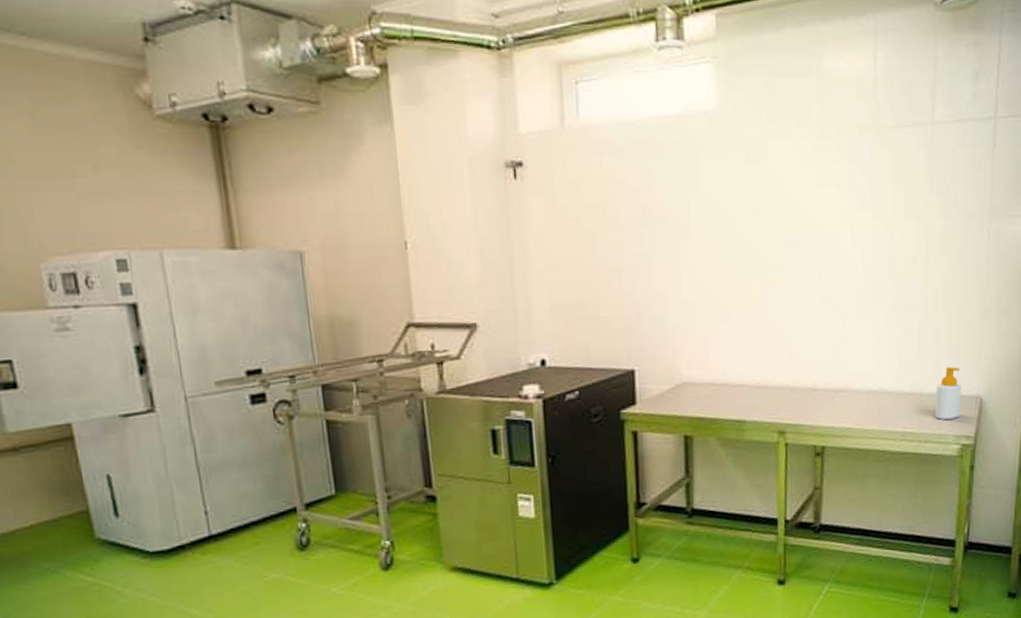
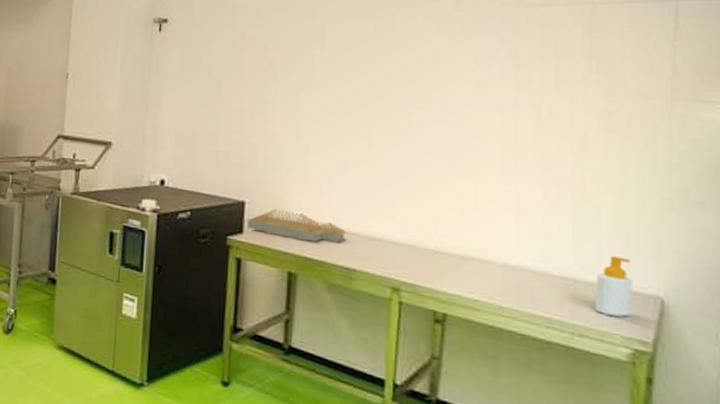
architectural model: none [636,372,736,401] -> present [244,208,348,243]

